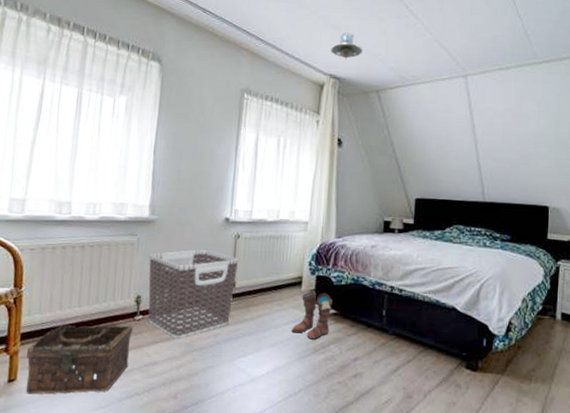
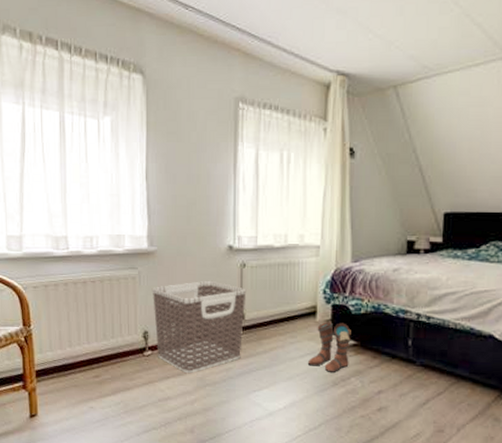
basket: present [25,324,133,395] -> none [43,361,144,429]
ceiling lamp: present [331,32,362,61] -> none [337,16,375,52]

